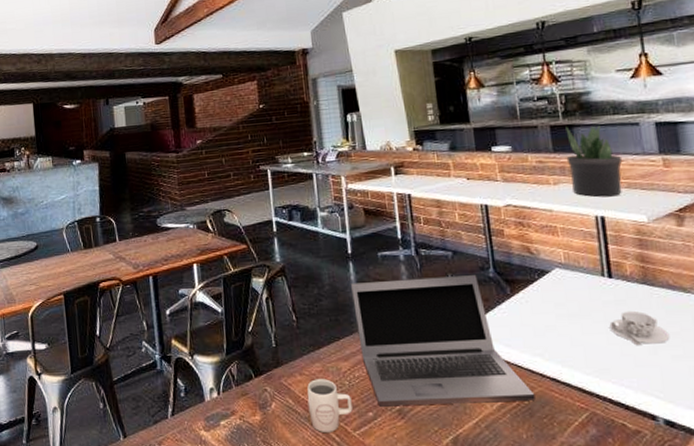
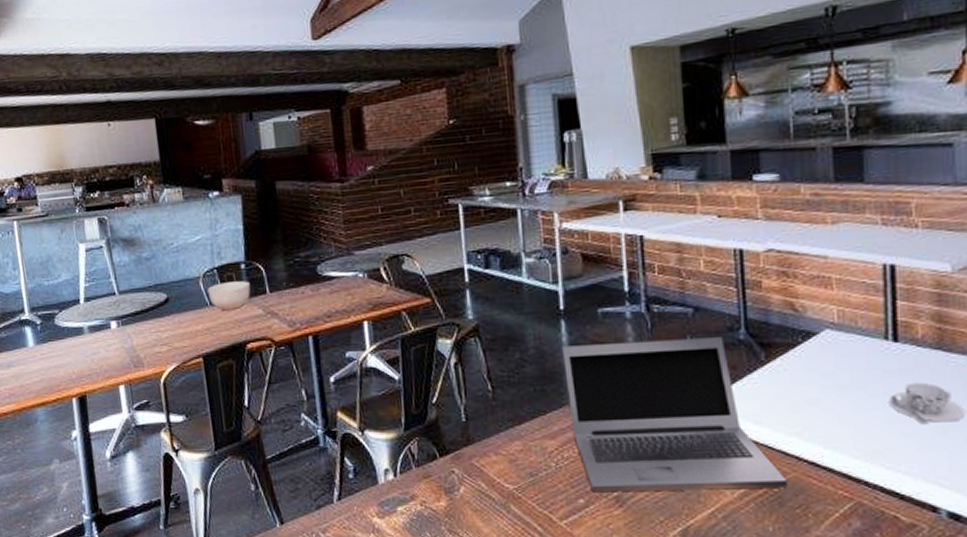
bowl: none [69,231,104,256] -> present [207,281,251,311]
mug: present [307,379,353,433] -> none [503,460,559,523]
planter: present [565,126,623,198] -> none [851,147,926,241]

